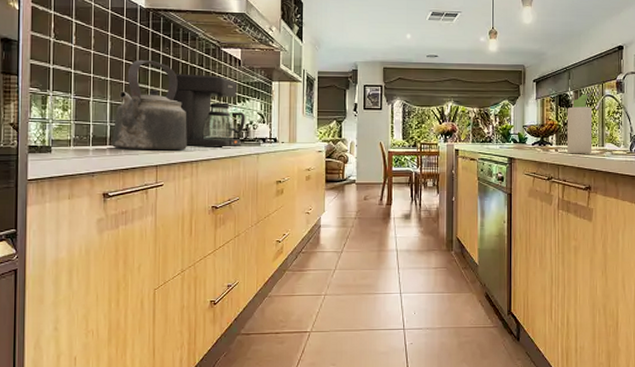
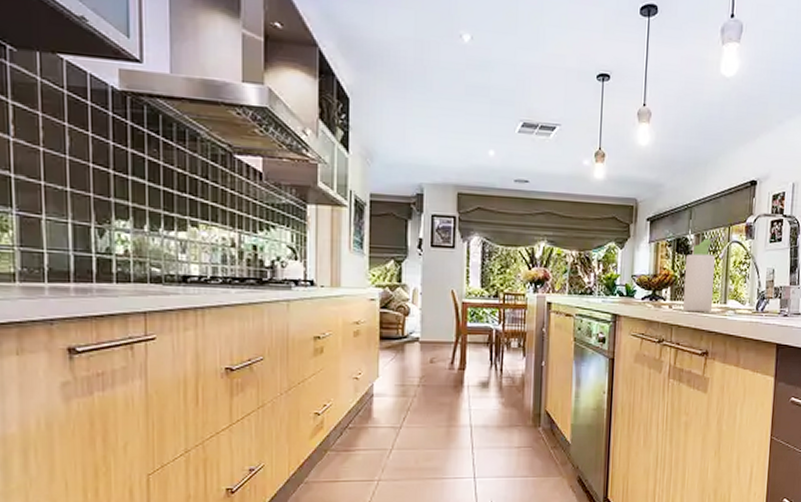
kettle: present [112,59,187,151] -> none [78,164,188,293]
coffee maker: present [172,73,246,148] -> none [165,186,271,291]

